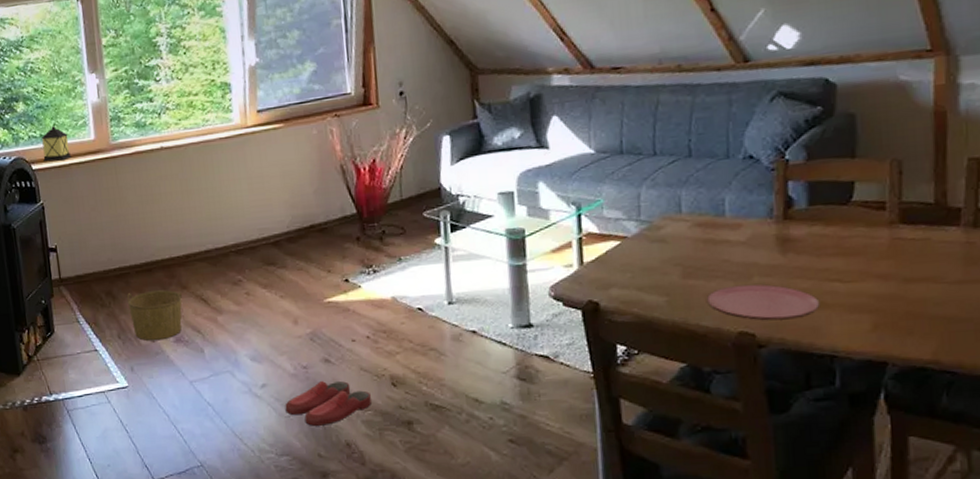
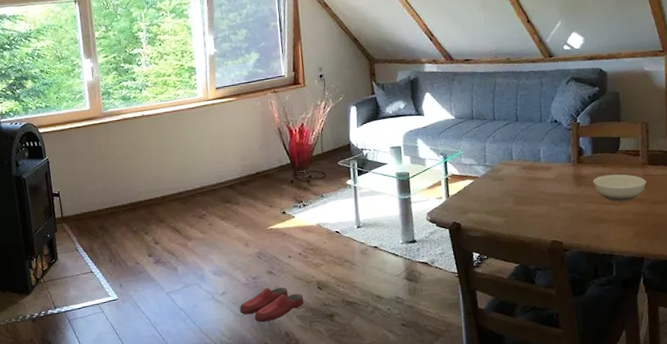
lamp: present [40,126,72,162] -> none [46,99,72,127]
basket: present [126,290,182,341] -> none [116,223,160,263]
plate: present [707,284,821,321] -> none [531,207,602,233]
bowl: none [807,236,896,279] -> present [593,174,646,203]

